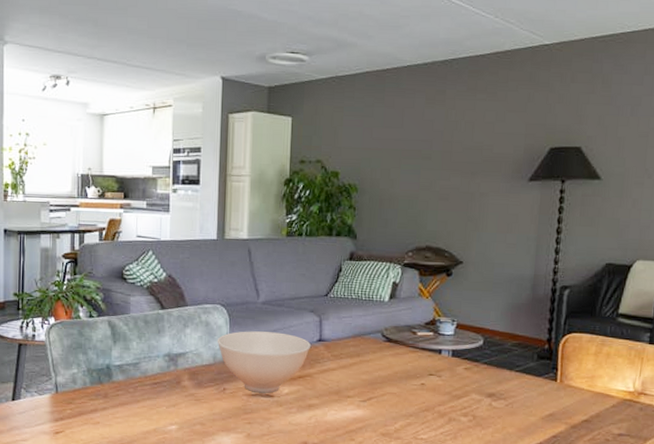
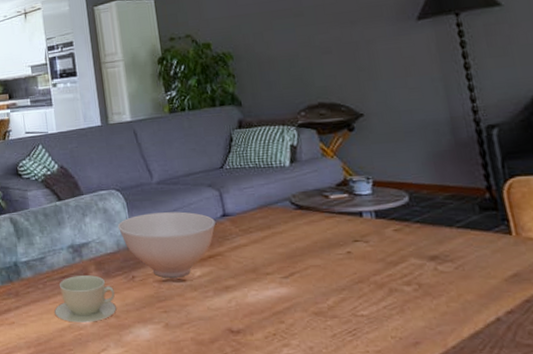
teacup: none [142,383,204,428] -> present [54,275,117,323]

